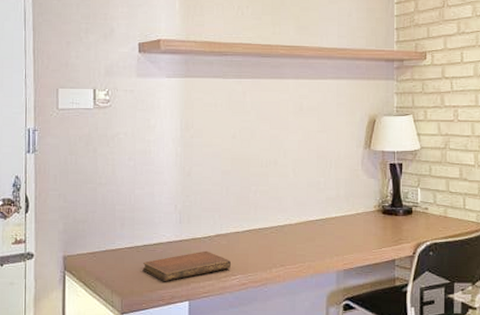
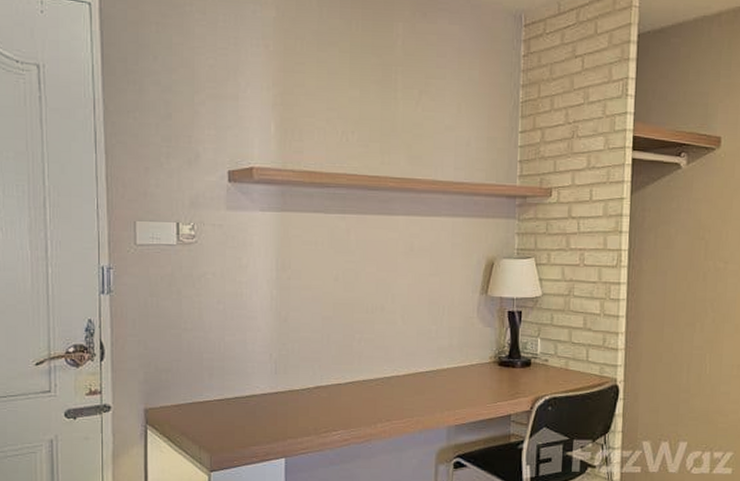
notebook: present [142,250,232,282] -> none [233,404,333,438]

